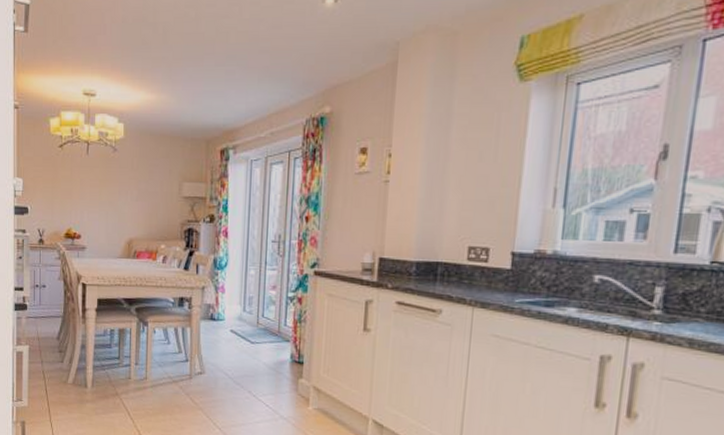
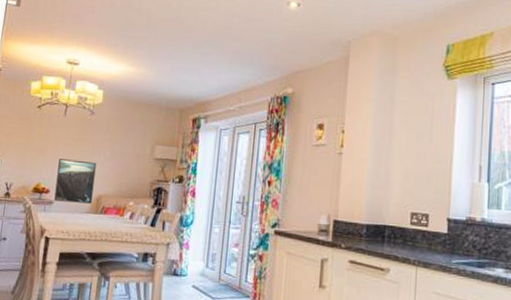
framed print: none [86,201,124,248] -> present [54,159,97,204]

